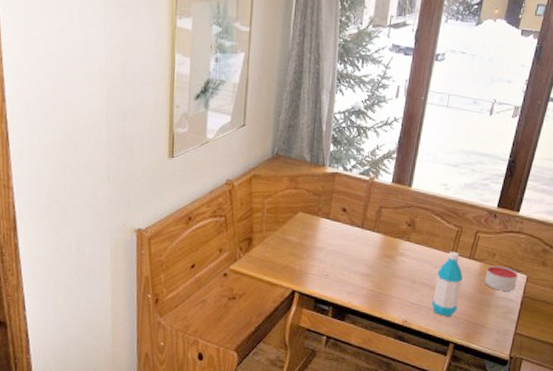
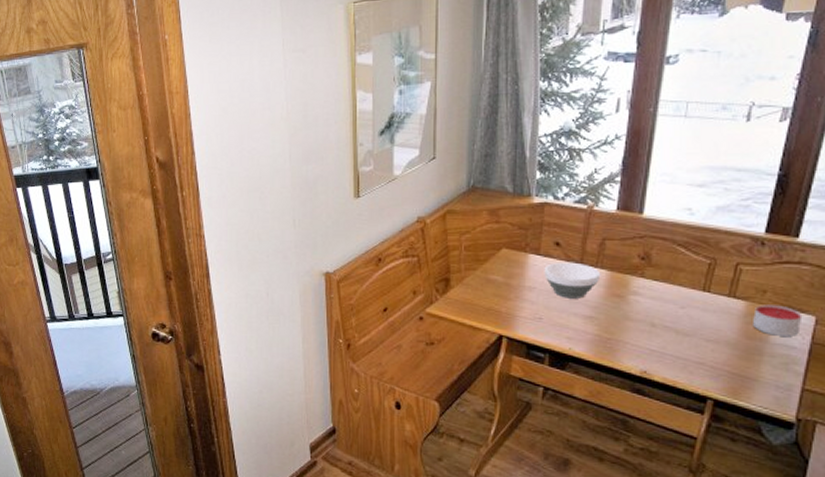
bowl: none [332,226,377,258] -> present [544,262,601,299]
water bottle: present [432,251,463,318] -> none [680,288,720,368]

